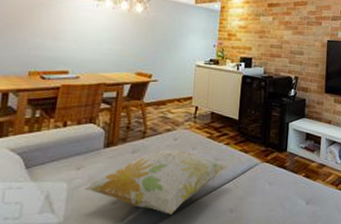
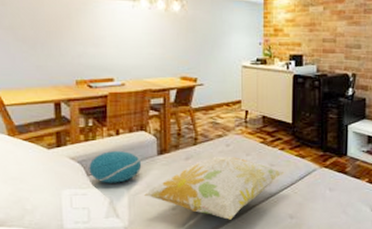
cushion: none [28,143,86,176] -> present [89,151,142,183]

